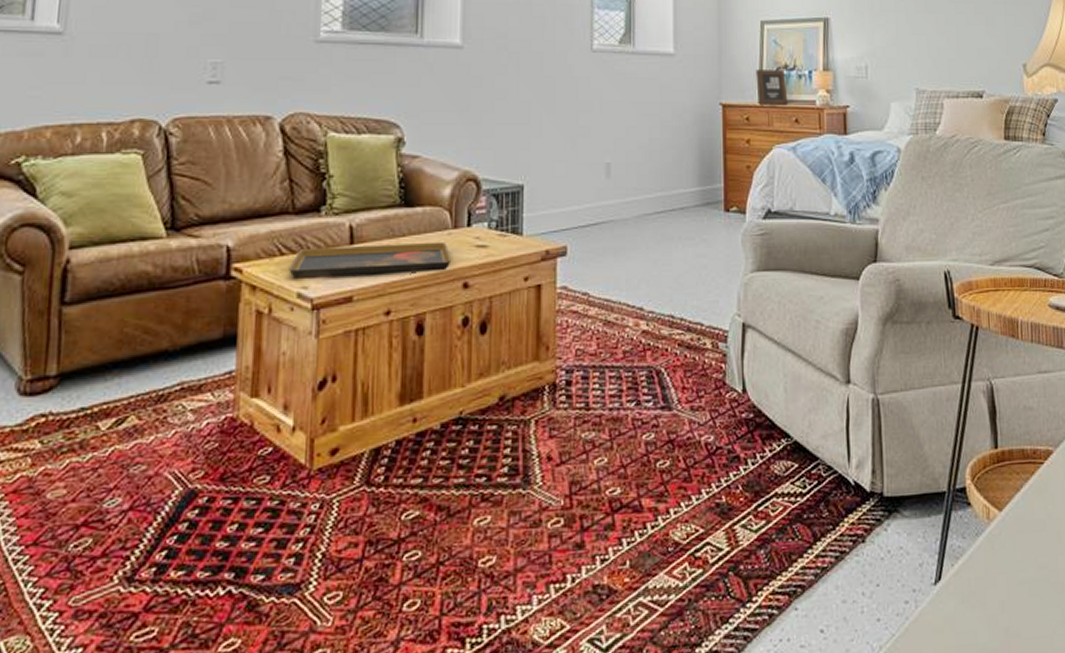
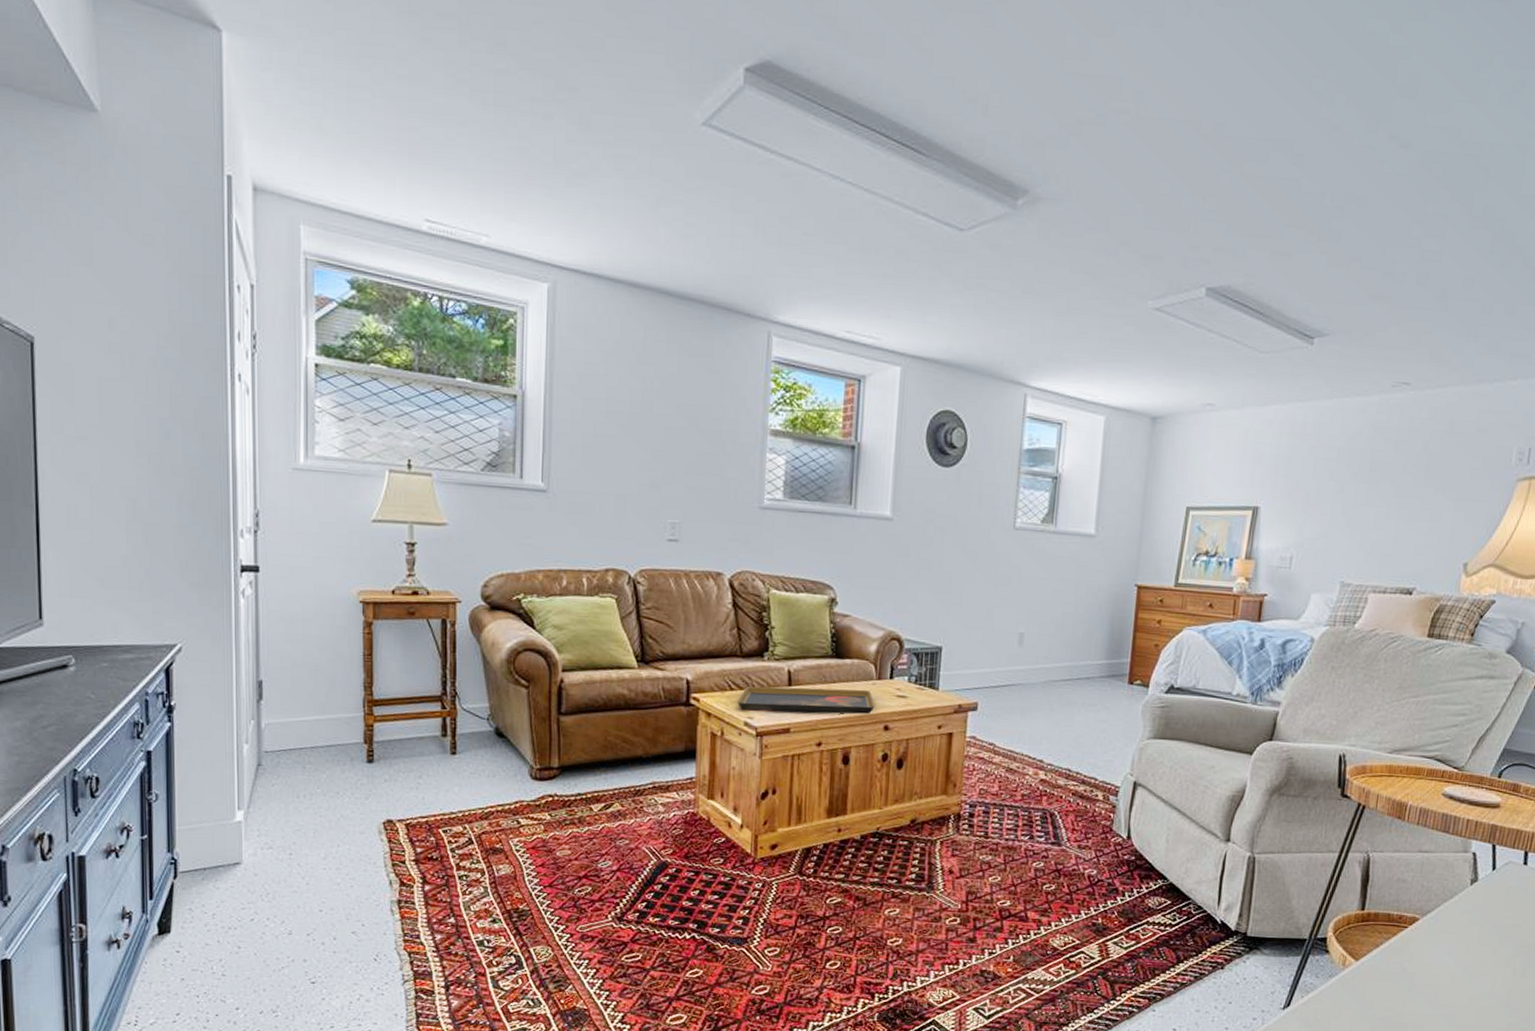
picture frame: present [756,70,788,107] -> none [1174,554,1205,591]

